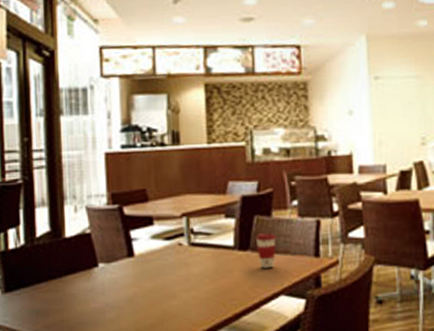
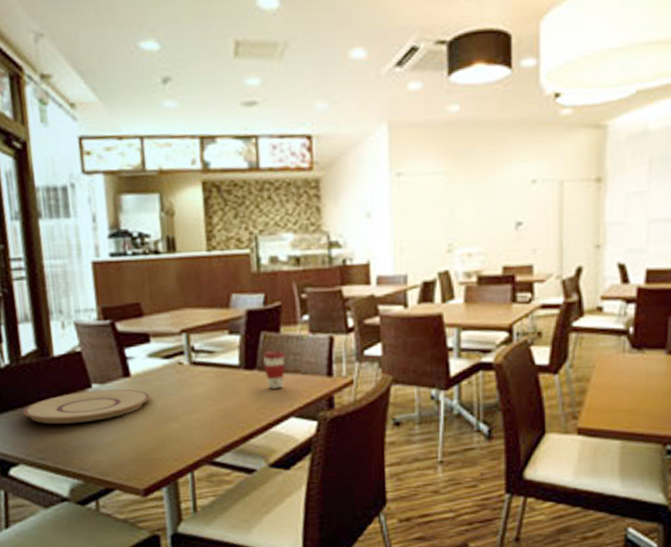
plate: none [33,268,151,301] -> present [22,389,150,424]

